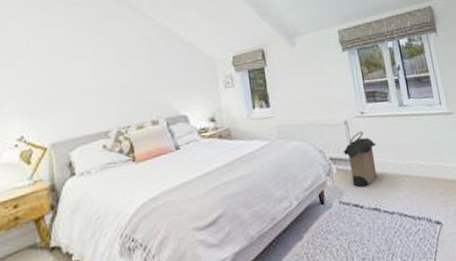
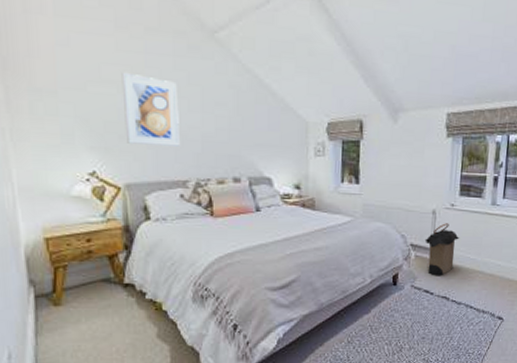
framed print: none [47,43,100,105] -> present [121,72,179,147]

